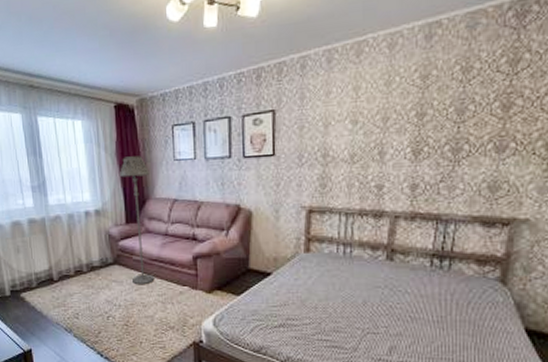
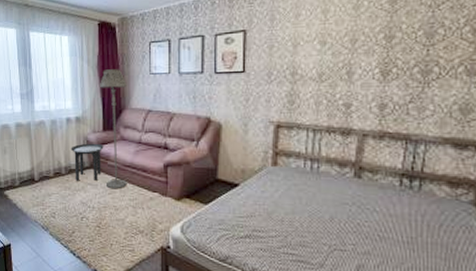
side table: none [91,237,128,279] -> present [71,143,104,181]

